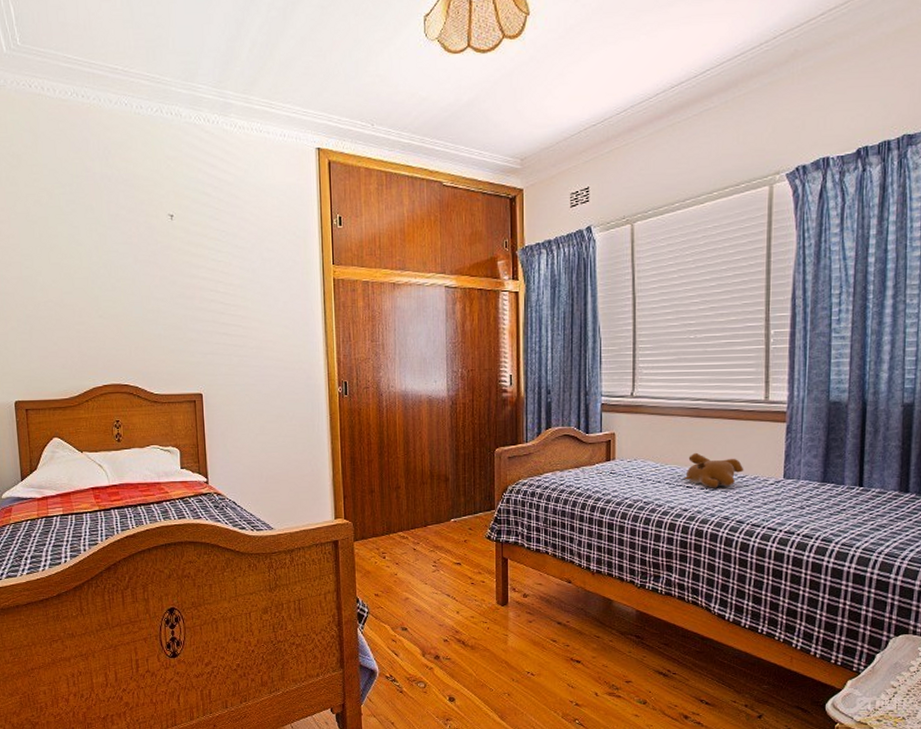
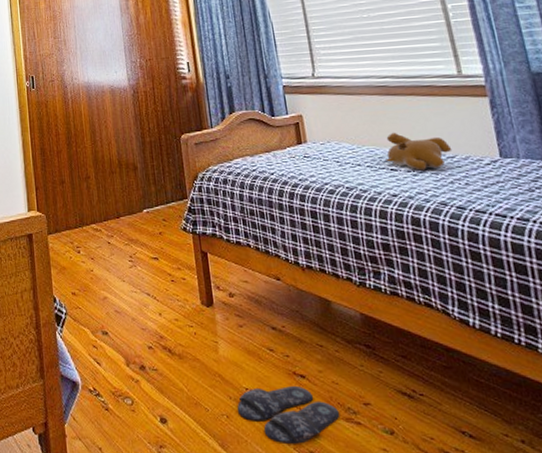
slippers: none [519,670,605,714] -> present [237,386,340,444]

